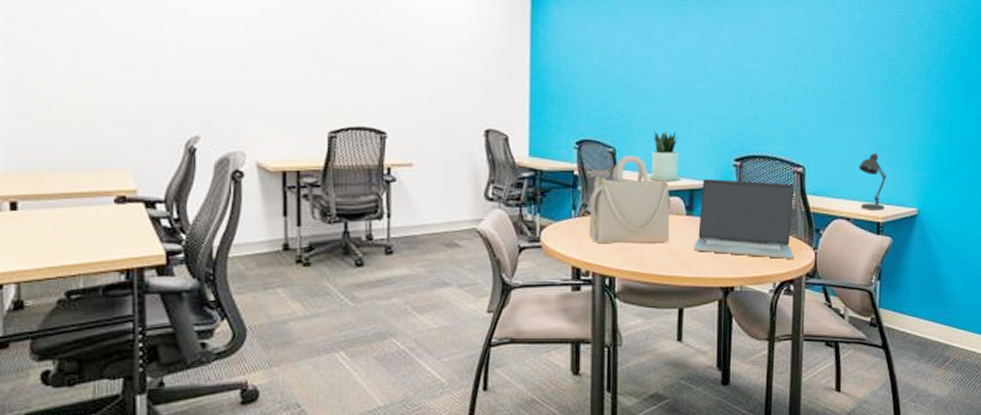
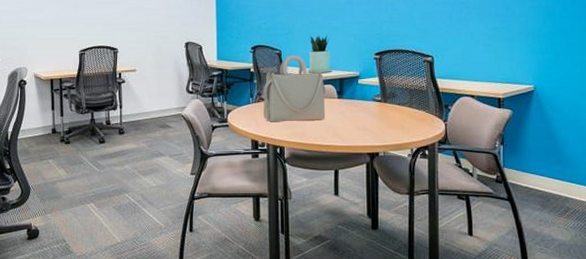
laptop: present [693,178,795,259] -> none [345,69,428,130]
desk lamp: present [858,153,887,211] -> none [479,42,505,89]

